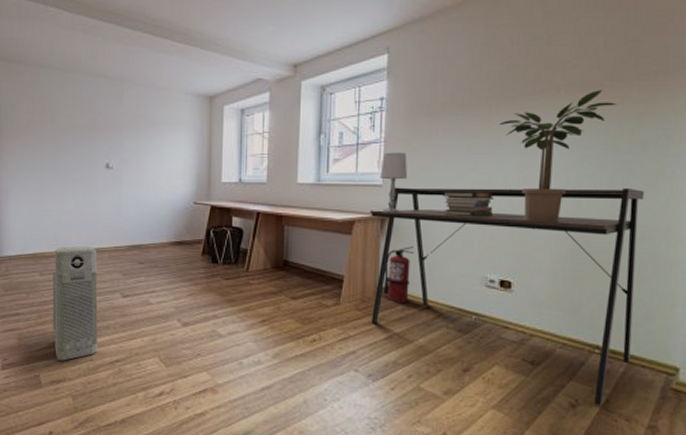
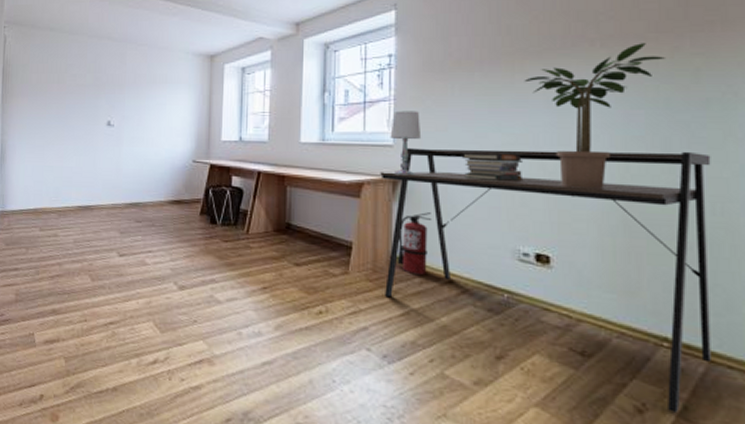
air purifier: present [53,246,98,361] -> none [50,202,95,320]

